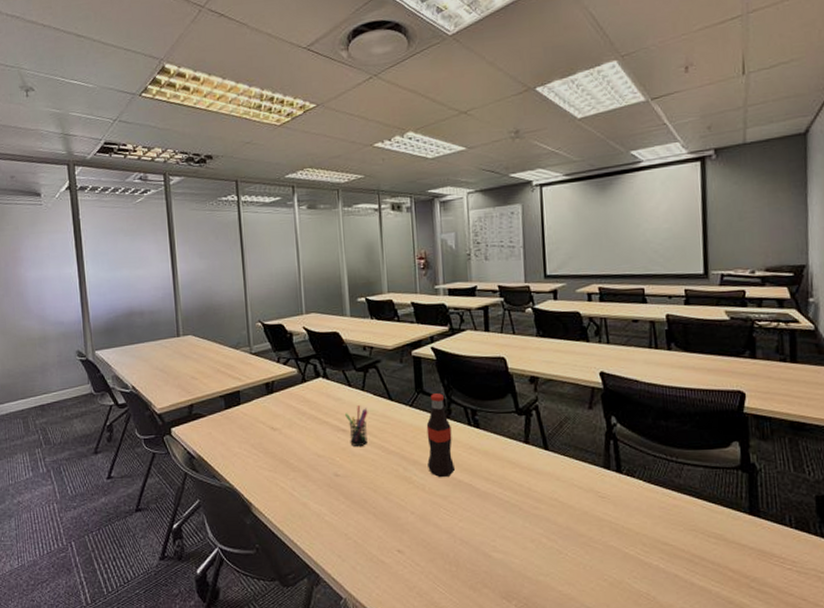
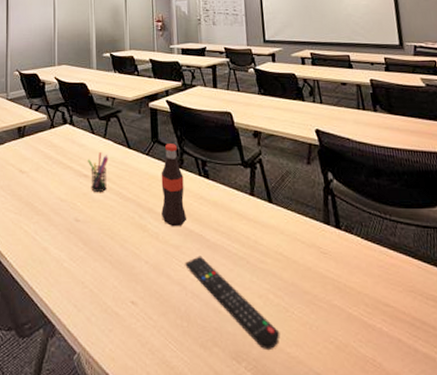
remote control: none [453,504,552,590] -> present [185,256,280,351]

